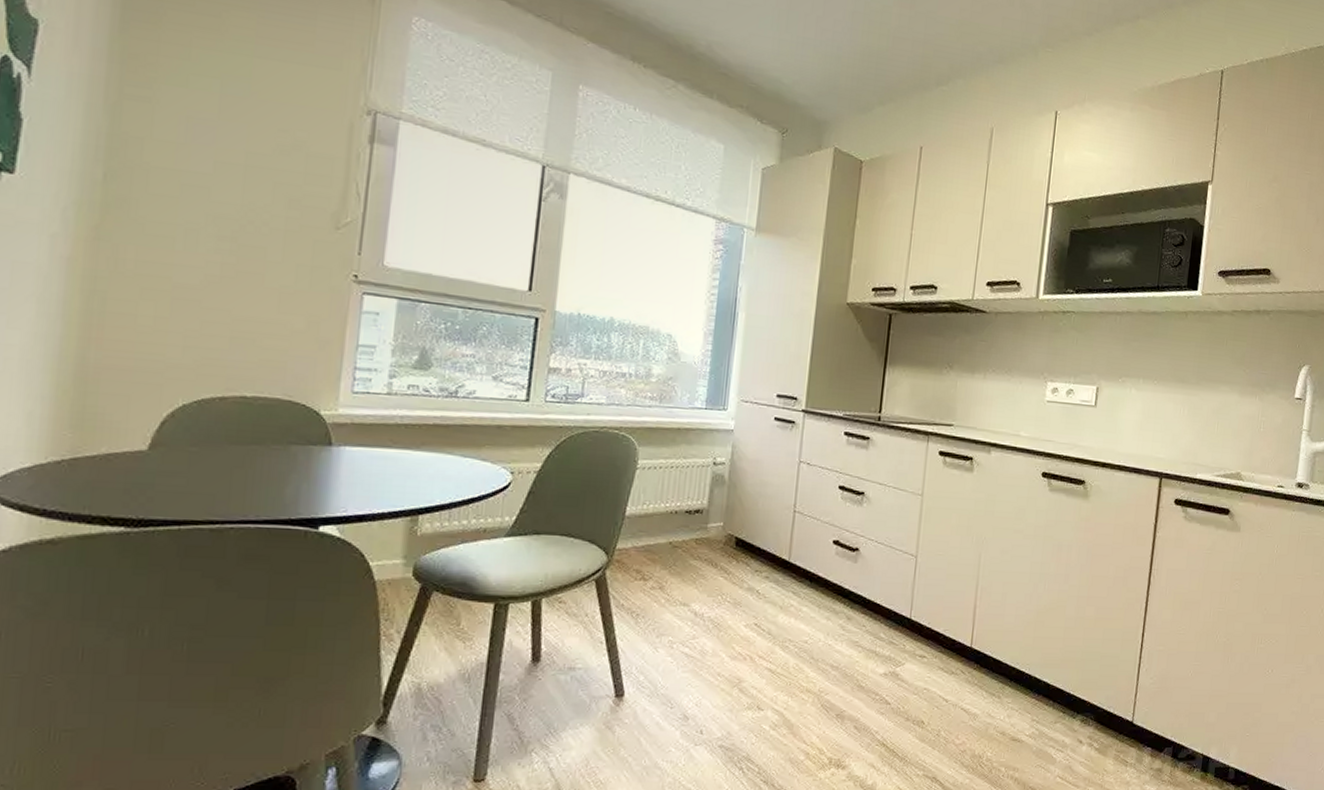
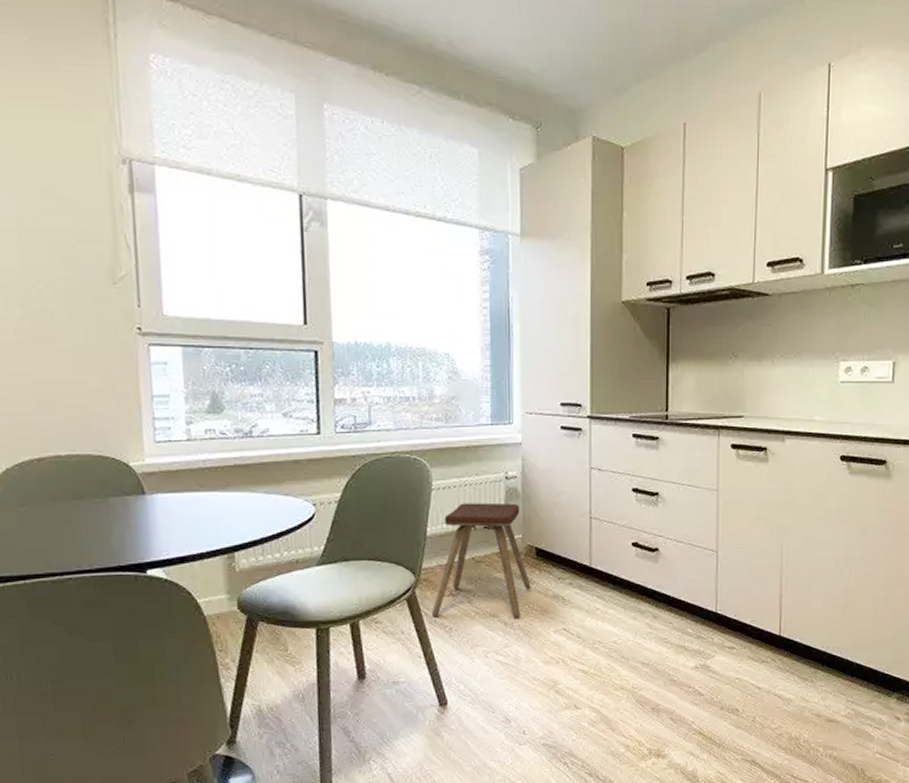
music stool: none [619,485,727,609] -> present [431,502,531,618]

